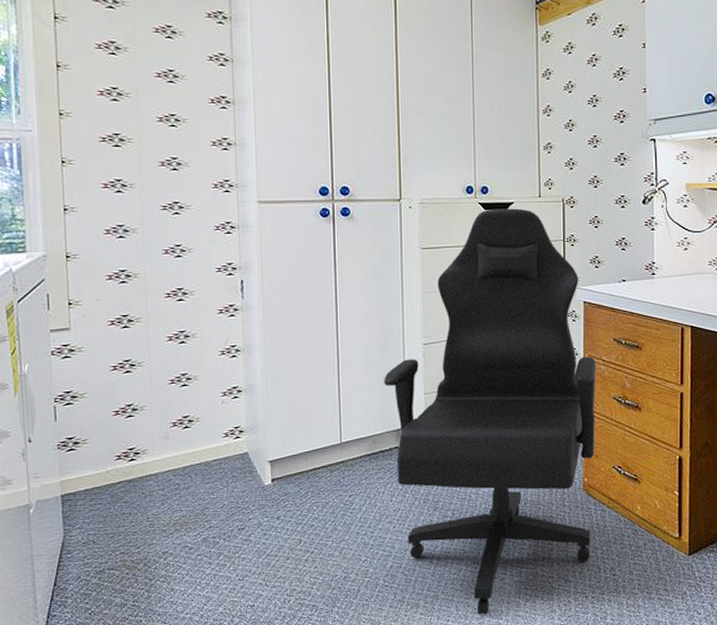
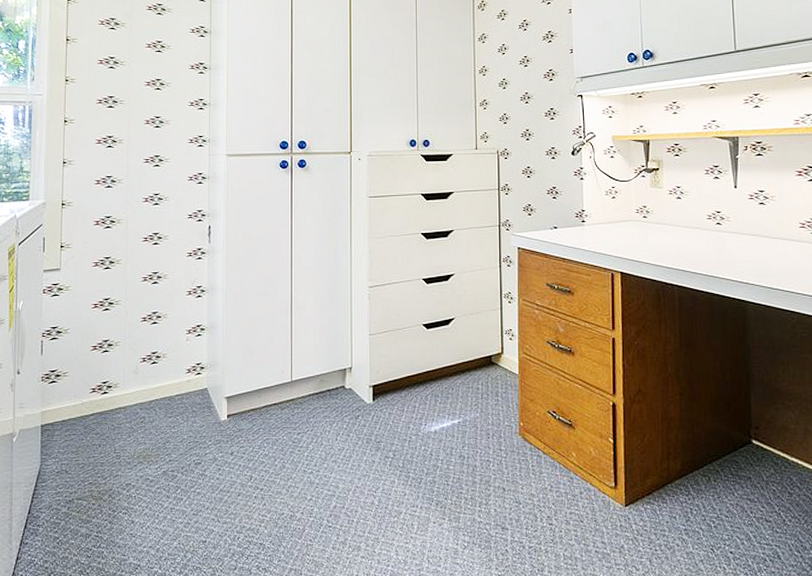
office chair: present [384,208,596,615] -> none [332,160,531,561]

